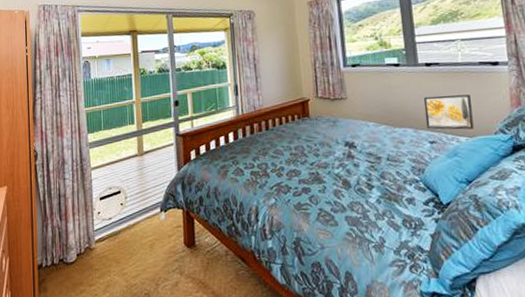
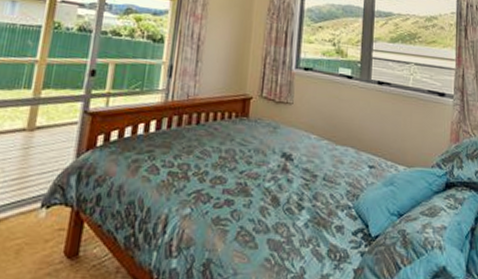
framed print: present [423,94,474,130] -> none [368,116,416,159]

